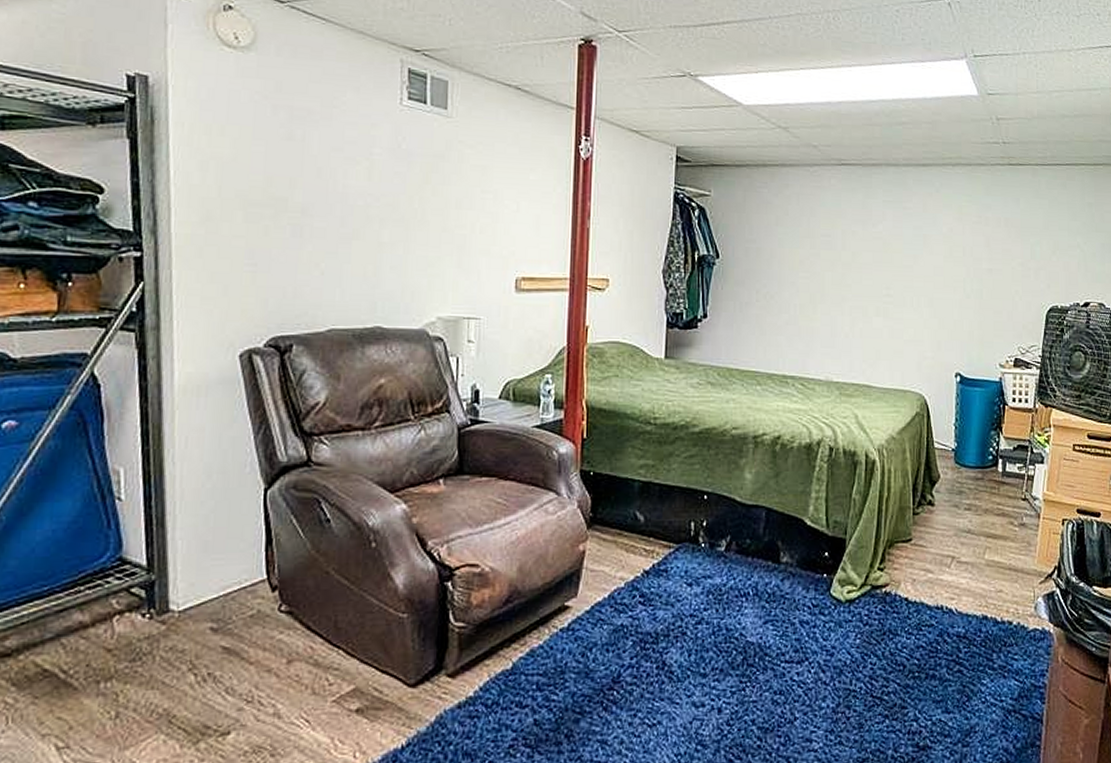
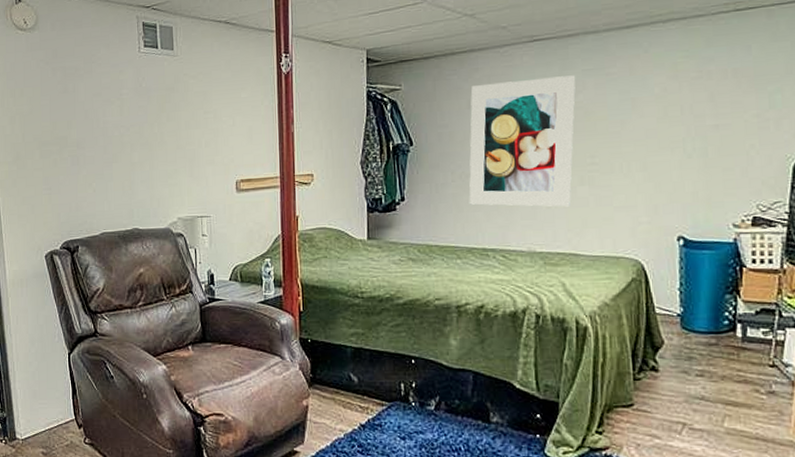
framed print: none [772,202,877,337] -> present [469,75,576,207]

